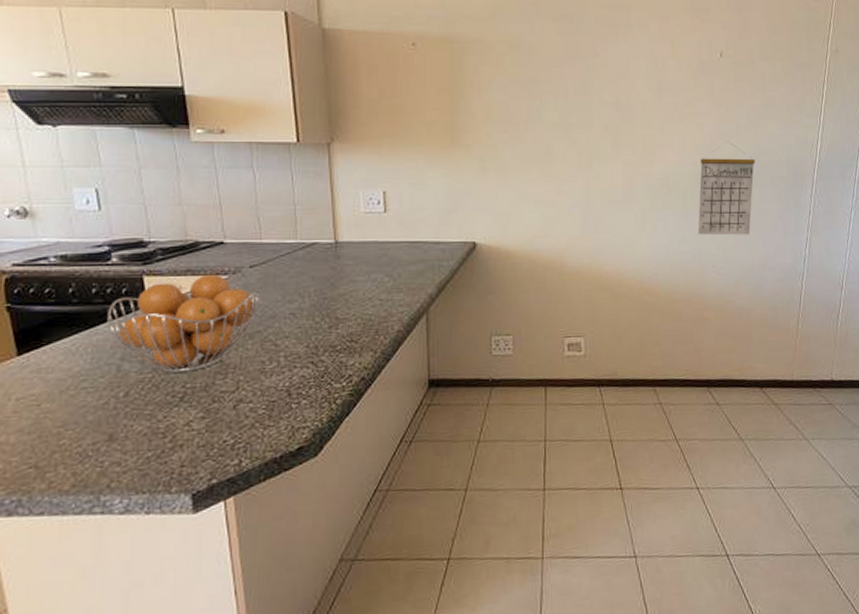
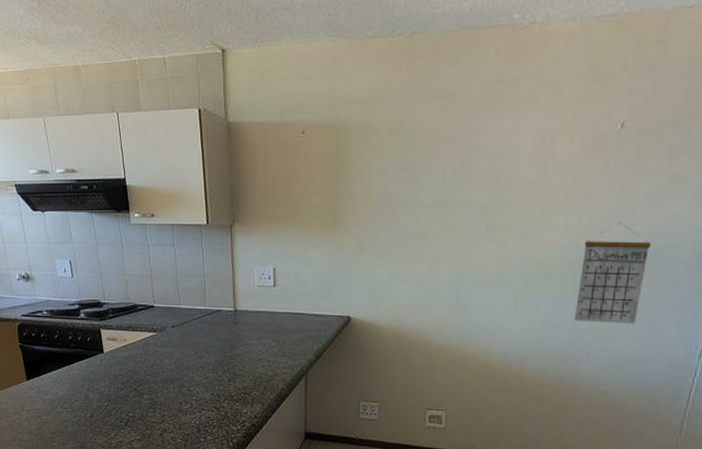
fruit basket: present [107,274,259,373] -> none [79,330,178,404]

